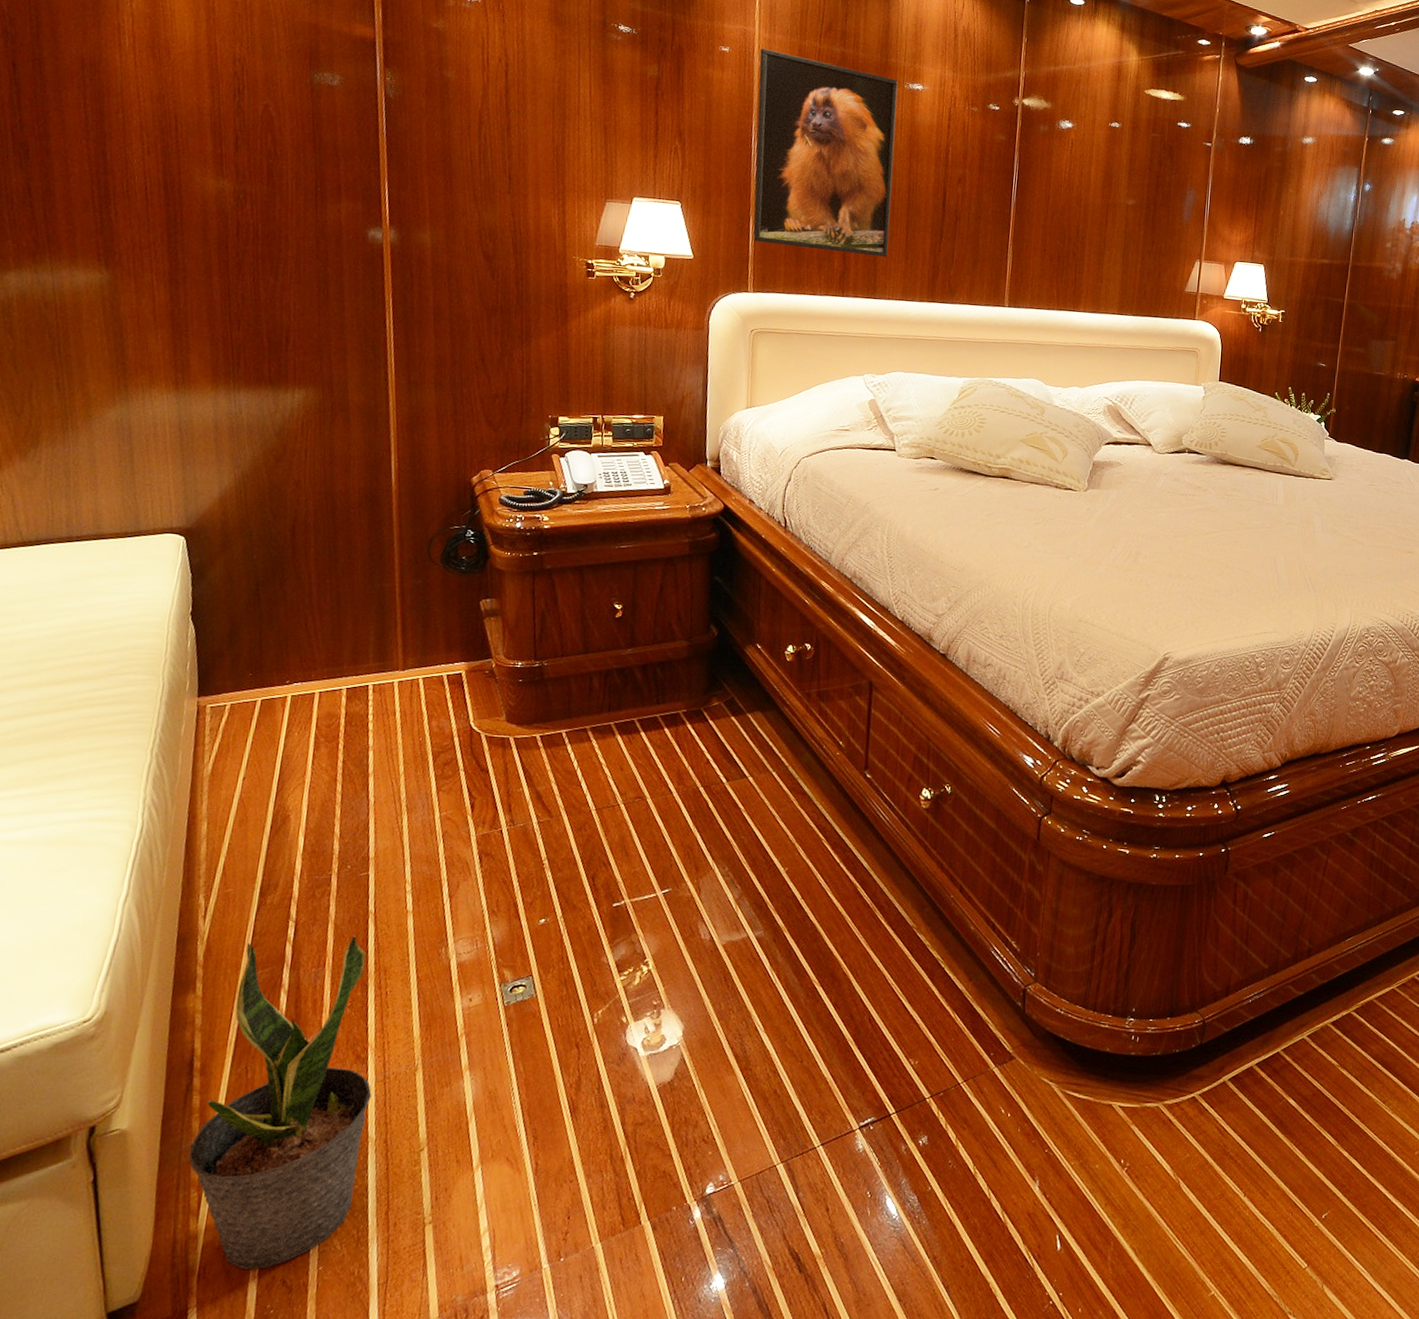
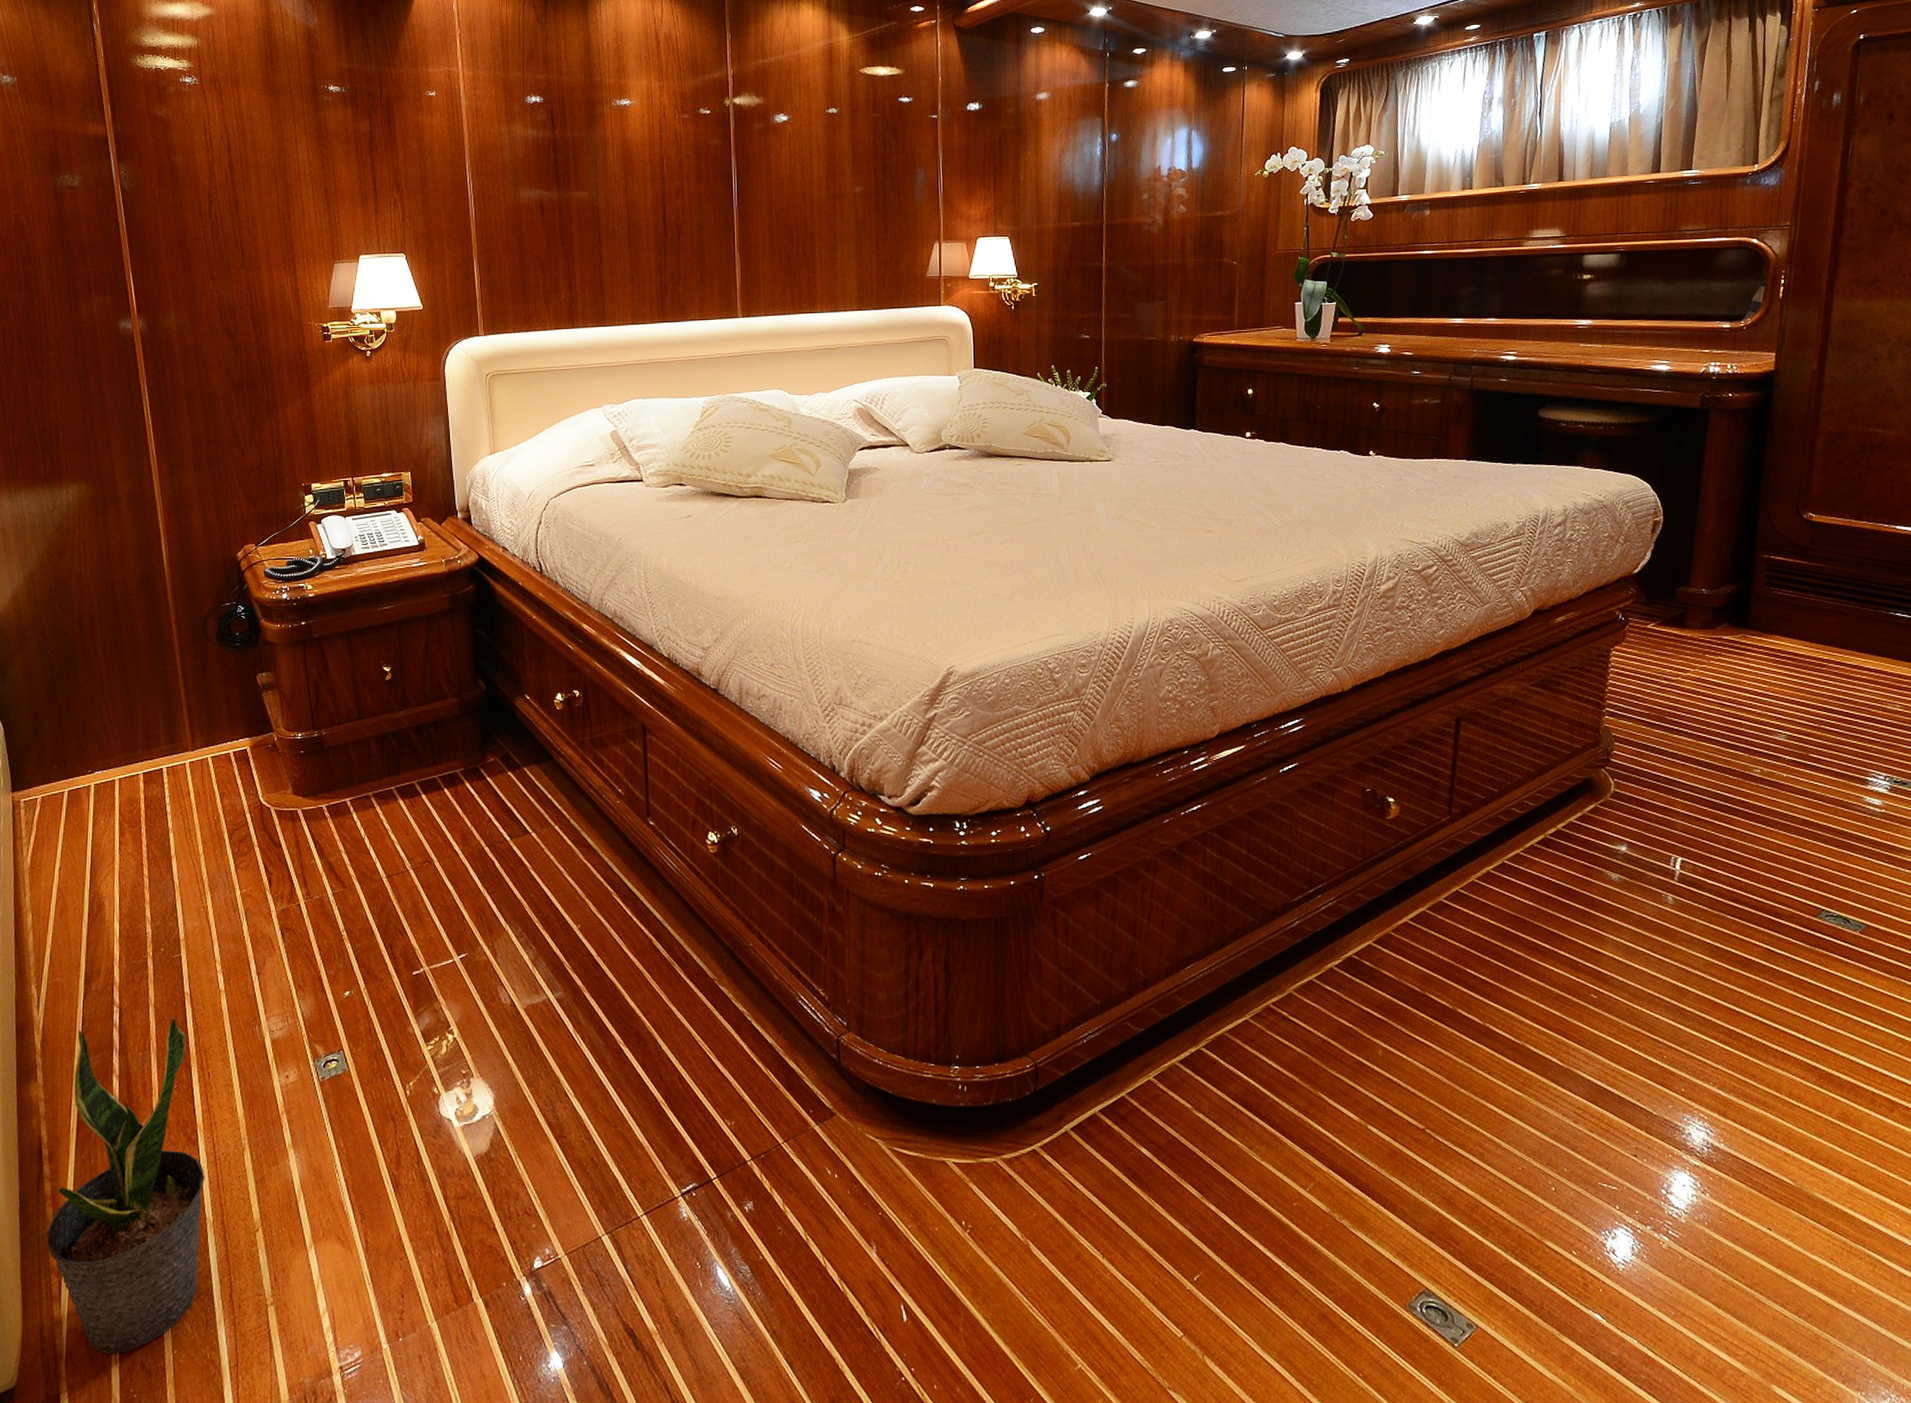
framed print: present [753,48,898,257] -> none [466,86,614,284]

